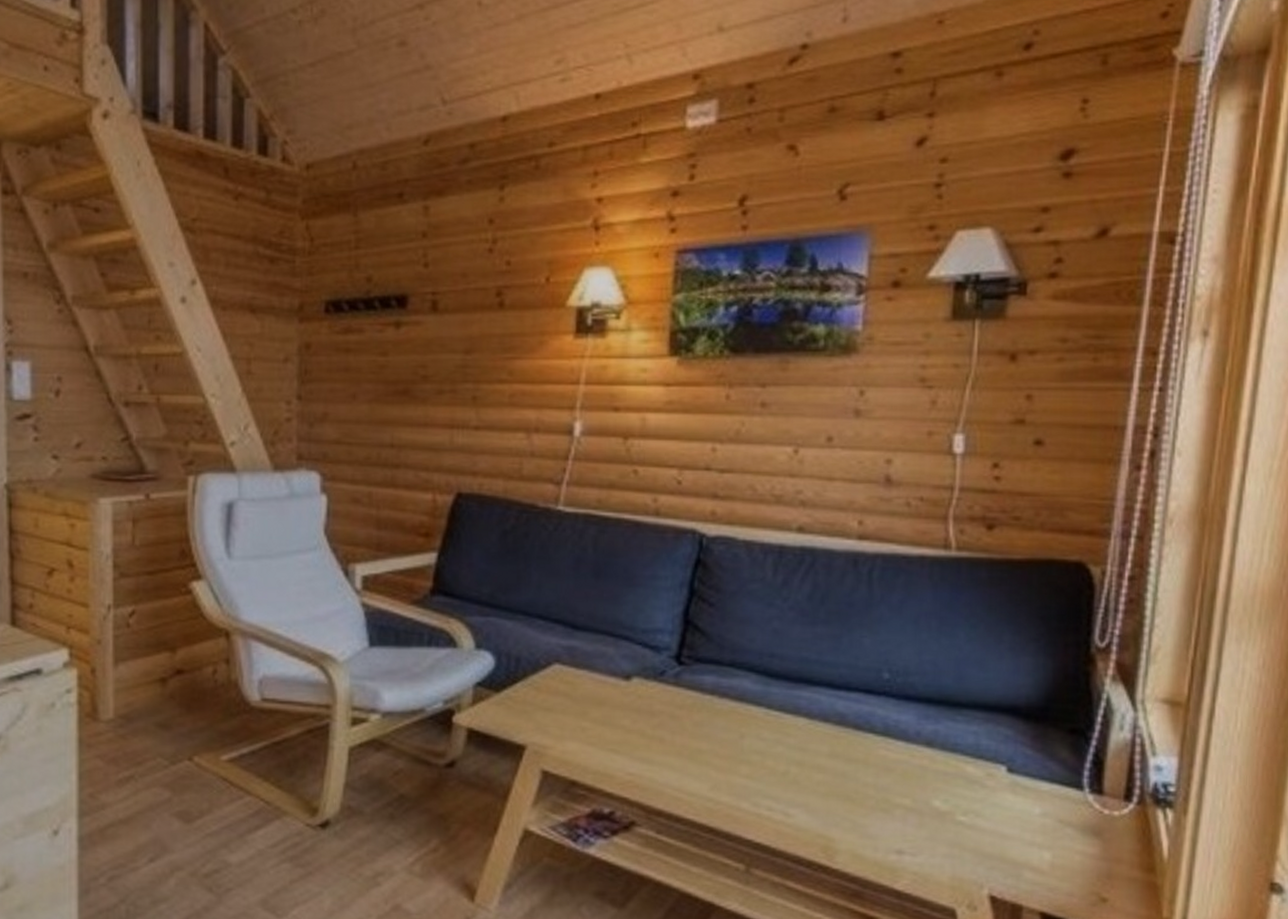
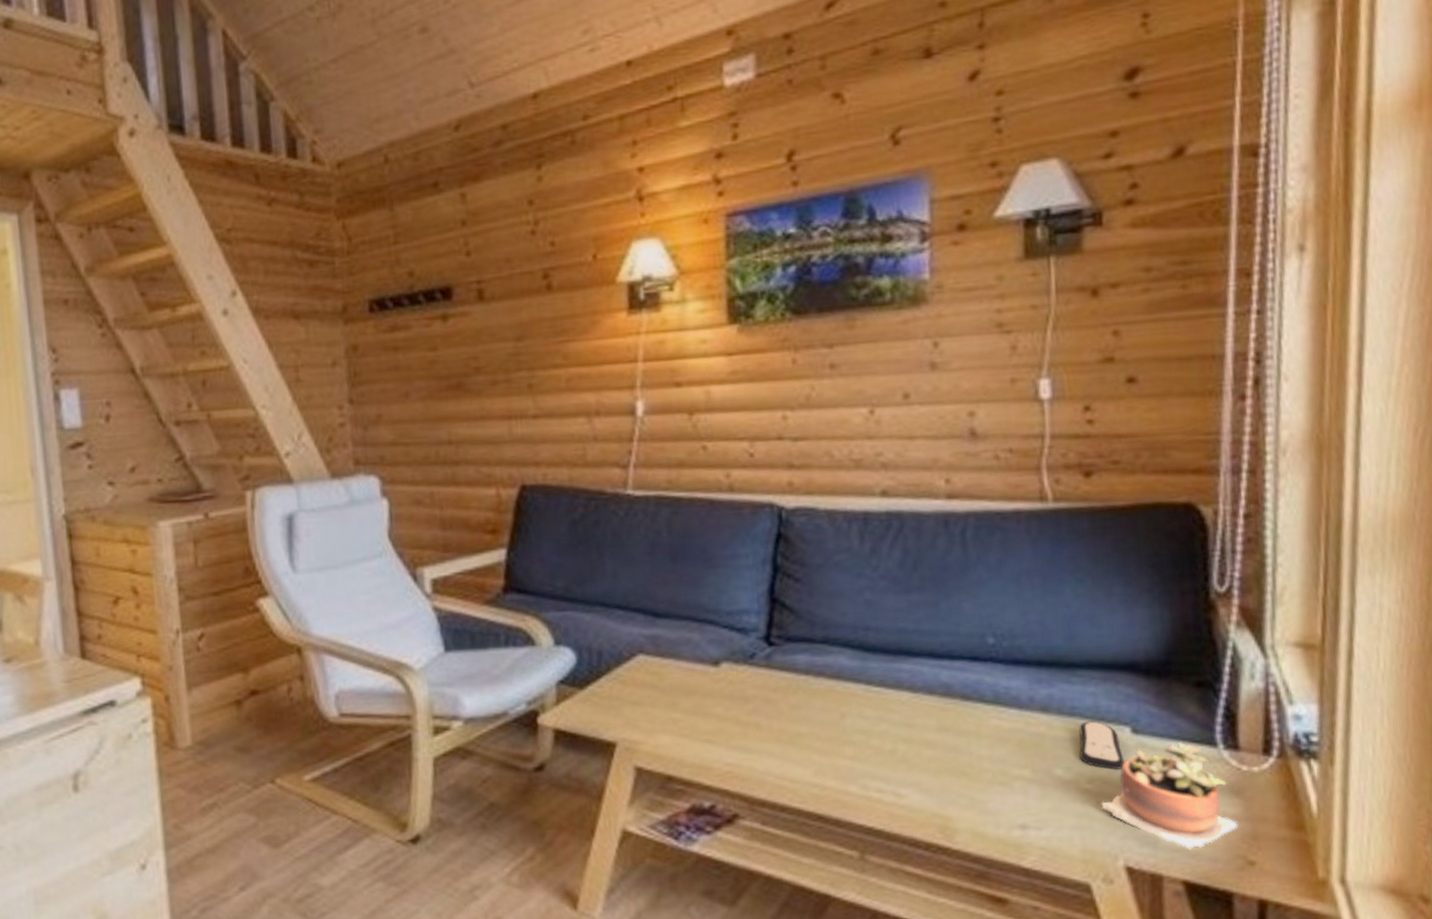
remote control: none [957,758,998,805] -> present [1079,721,1125,770]
succulent plant: none [973,783,1096,884] -> present [1102,742,1239,850]

